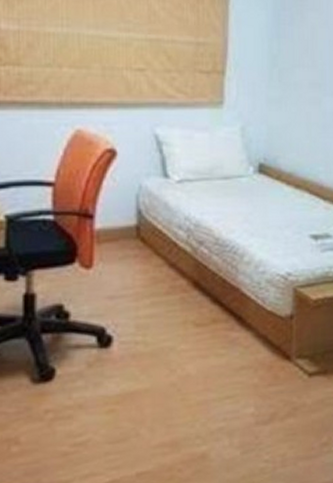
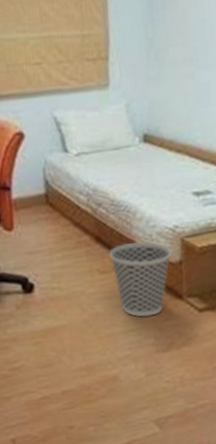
wastebasket: none [208,290,281,381] -> present [109,242,171,317]

